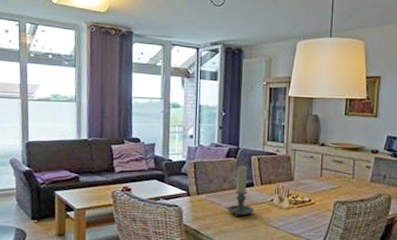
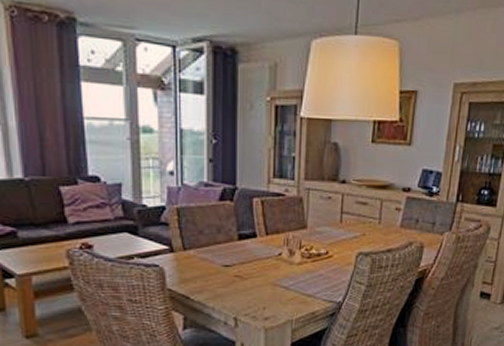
candle holder: present [228,165,254,217] -> none [224,210,258,277]

